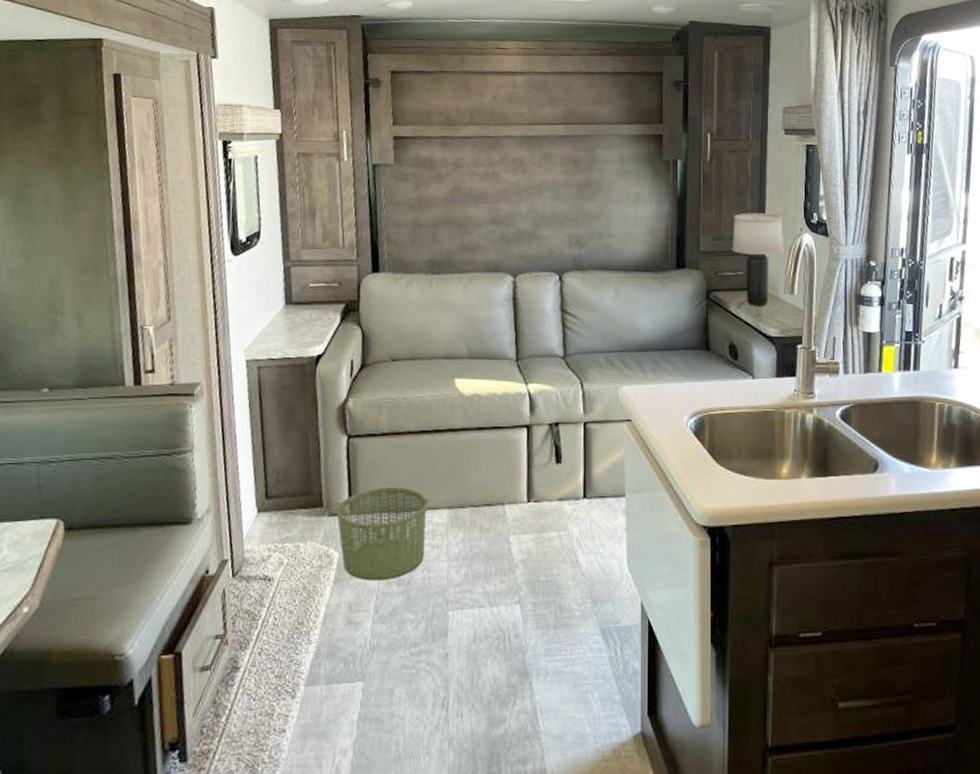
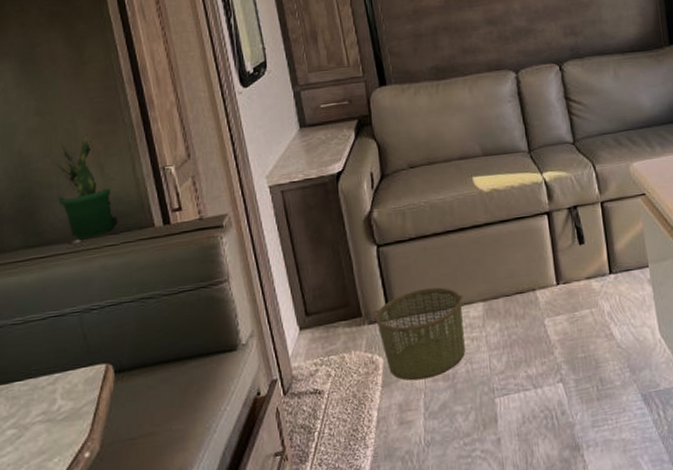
planter: none [31,282,90,390] -> present [53,134,118,240]

